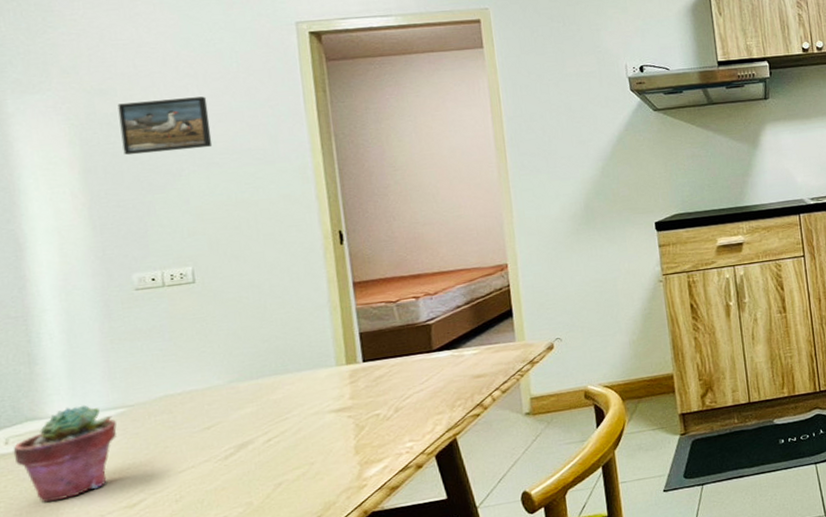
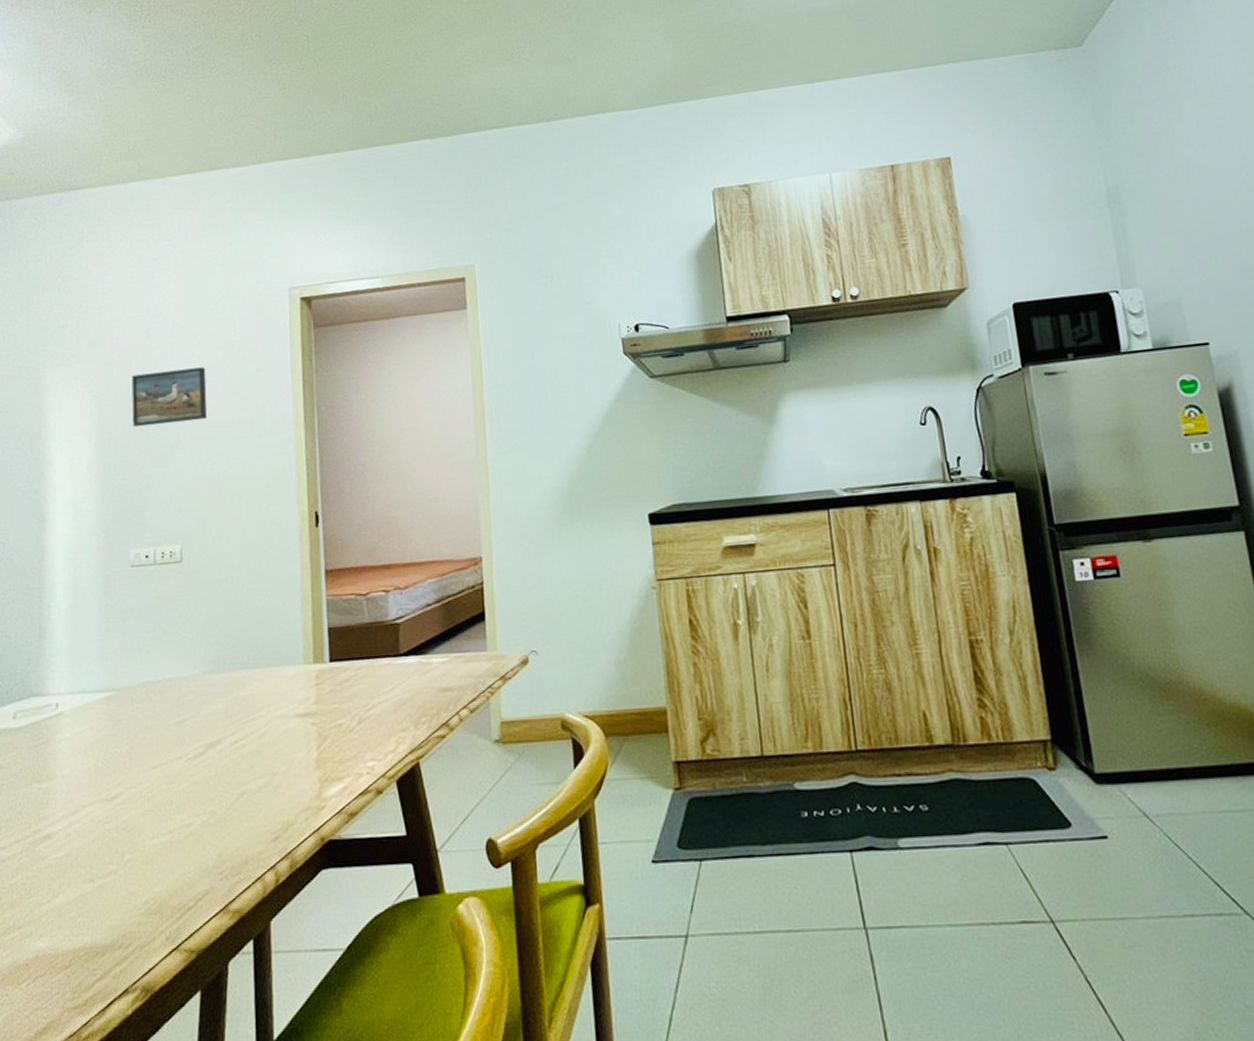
potted succulent: present [13,404,117,503] -> none [19,684,105,785]

